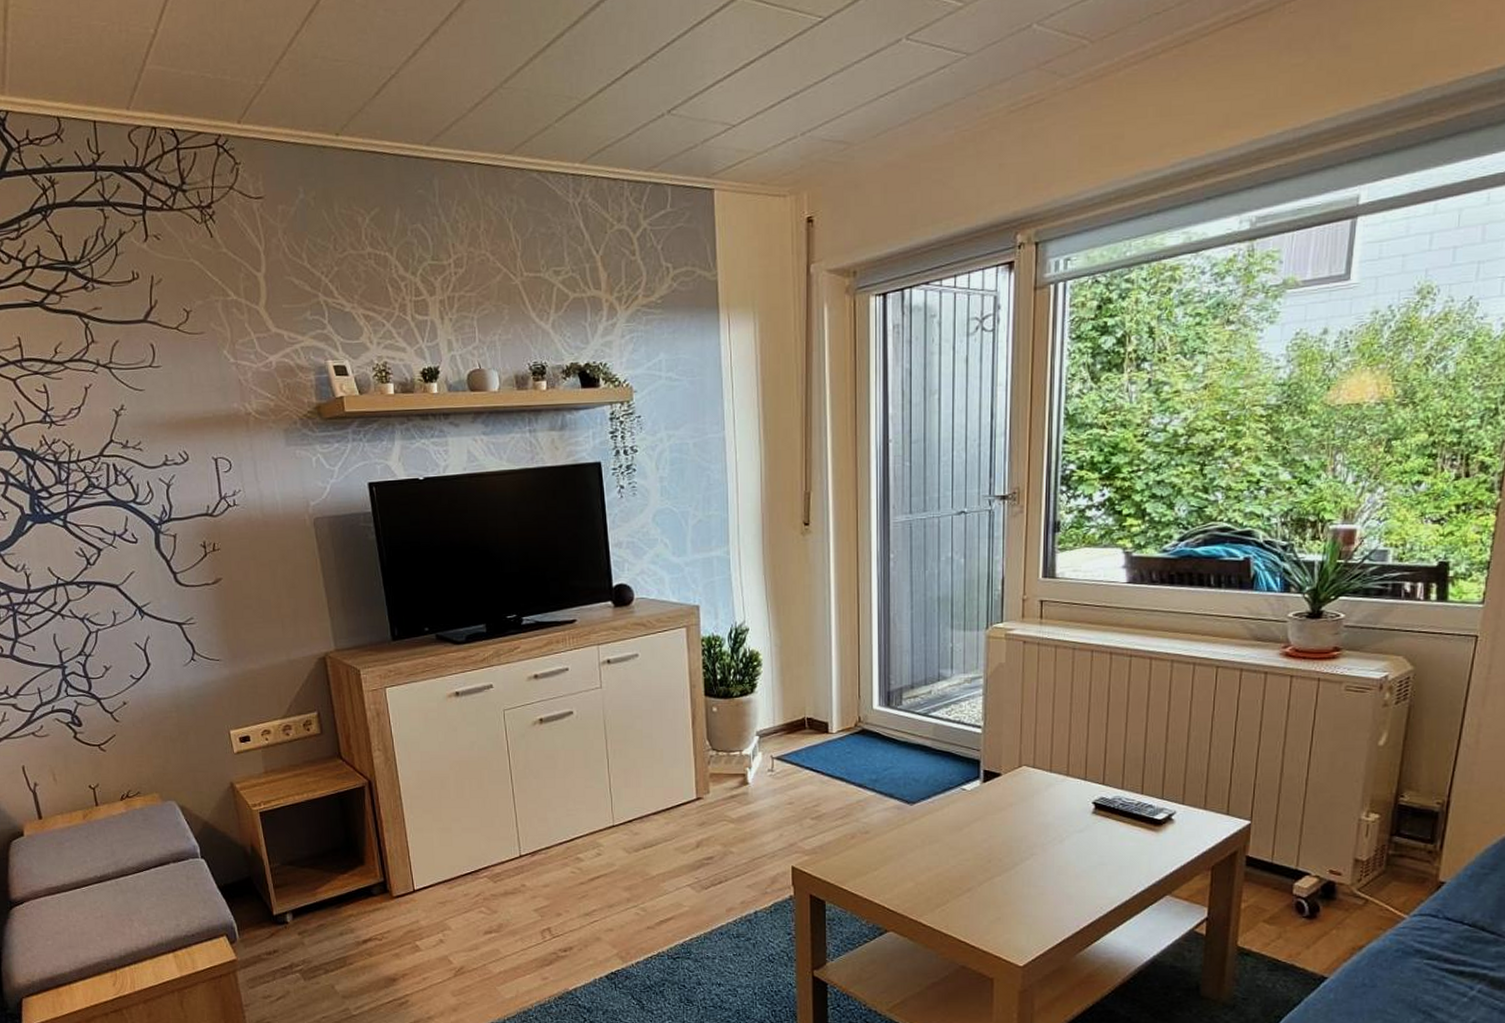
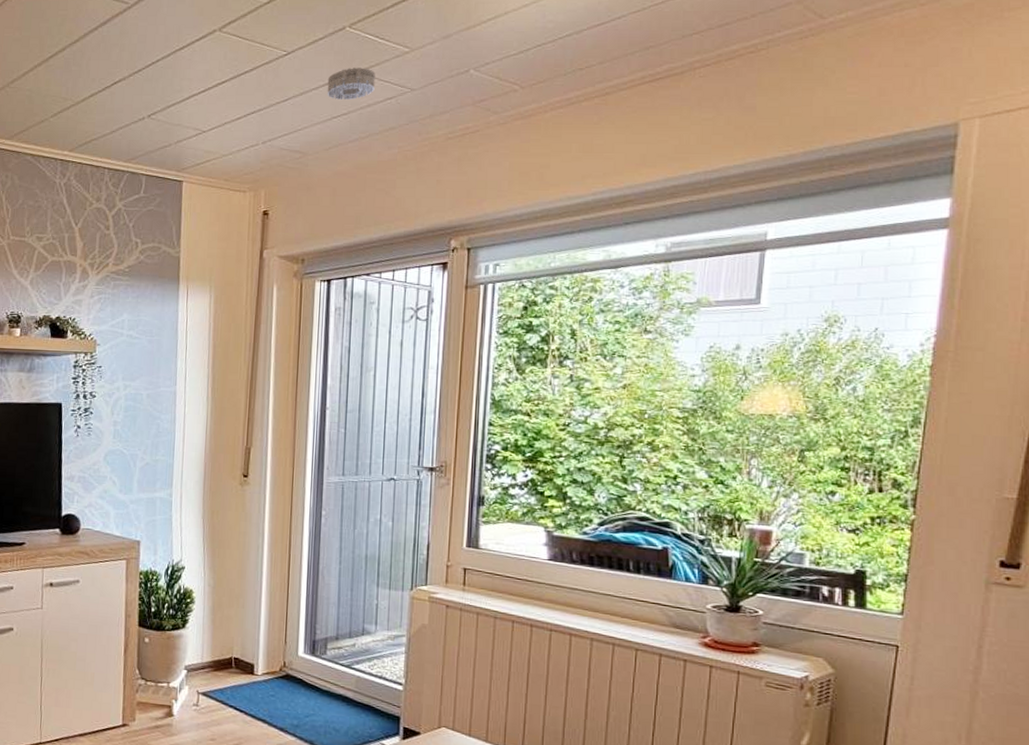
smoke detector: none [871,31,925,74] -> present [327,68,375,99]

